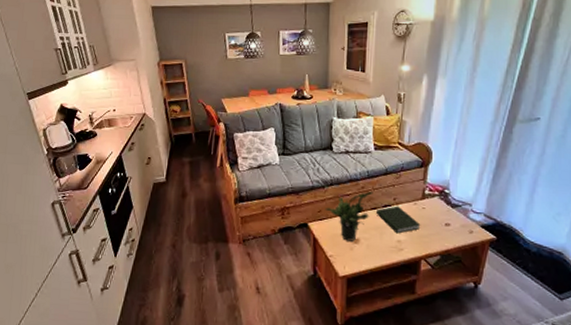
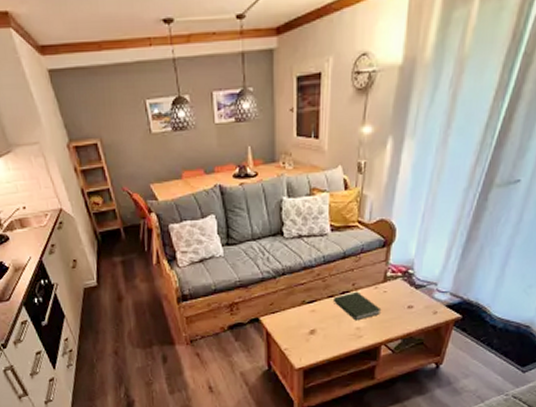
potted plant: present [325,191,373,241] -> none [277,278,330,333]

